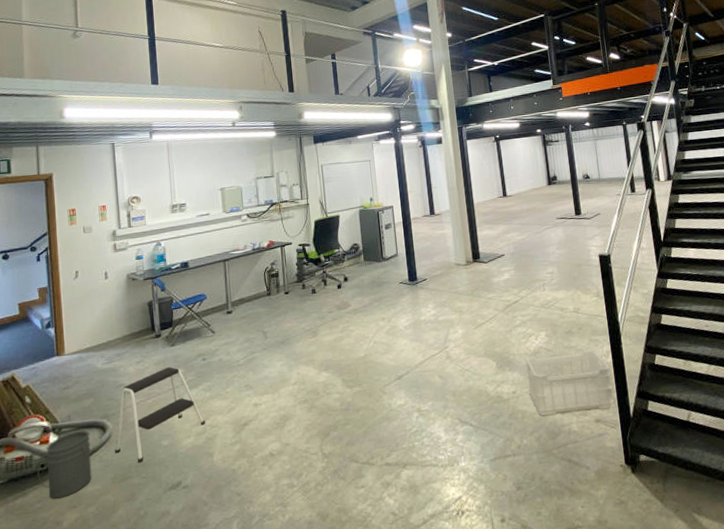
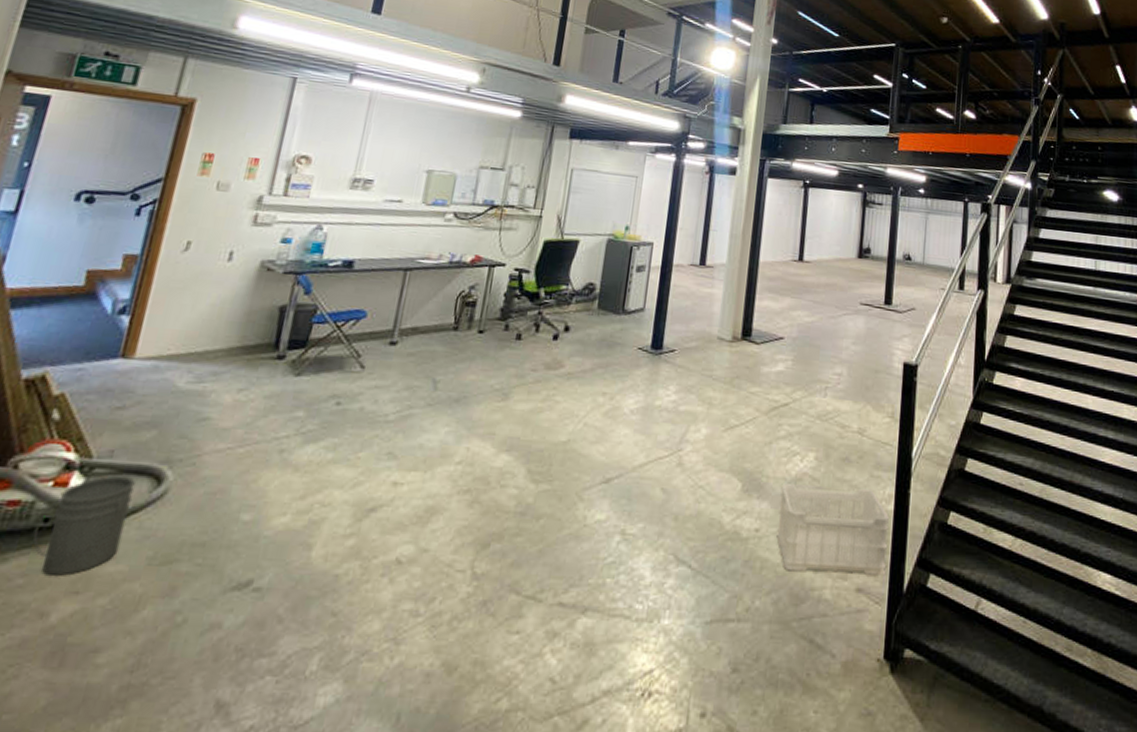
step stool: present [115,367,205,463] -> none [165,405,315,542]

